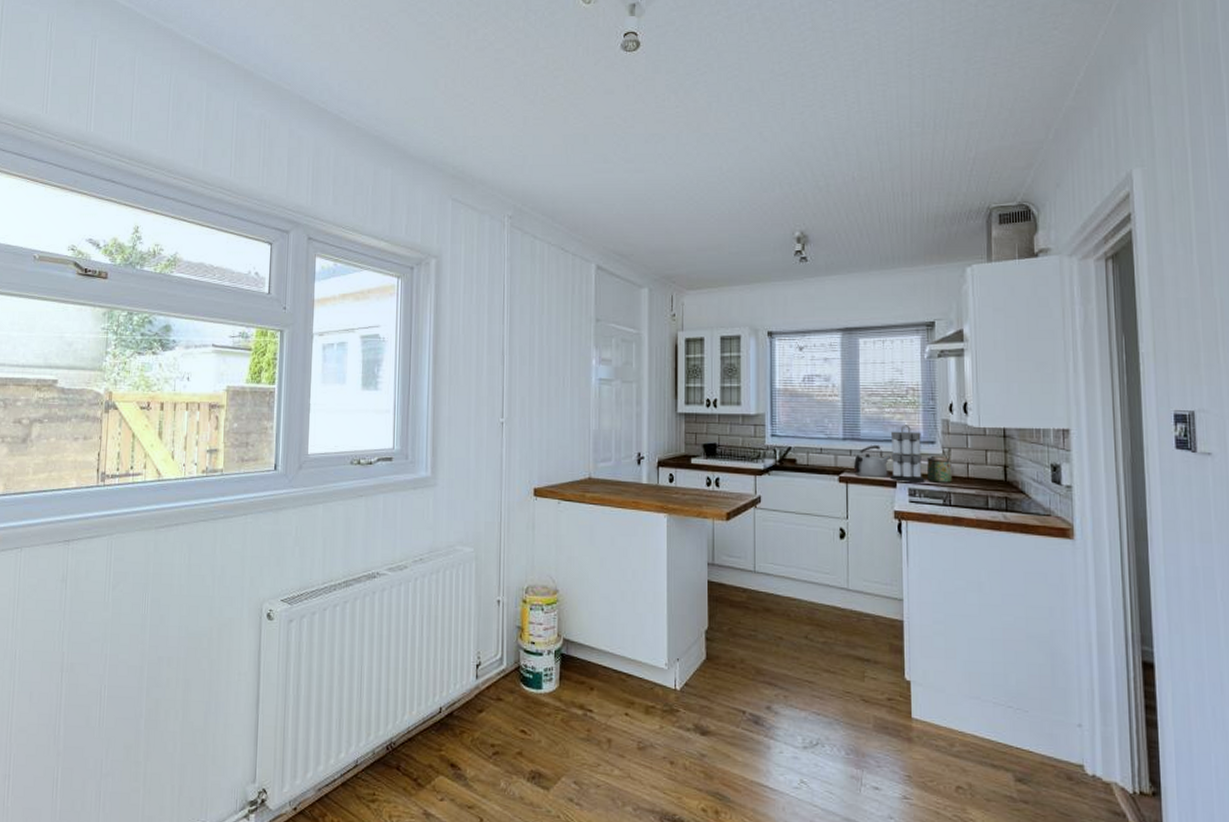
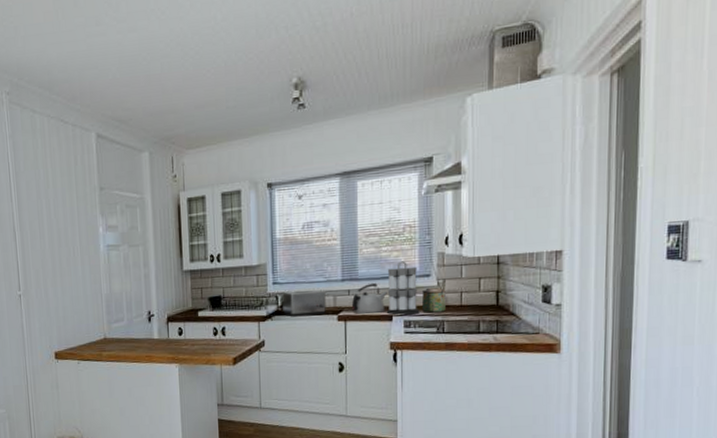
toaster: none [781,445,827,474] -> present [282,289,326,317]

